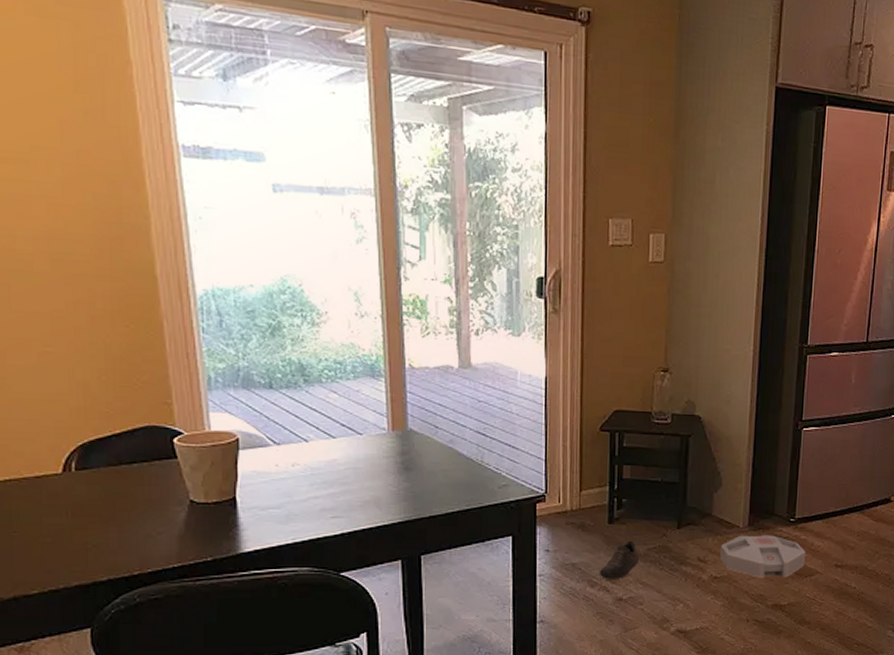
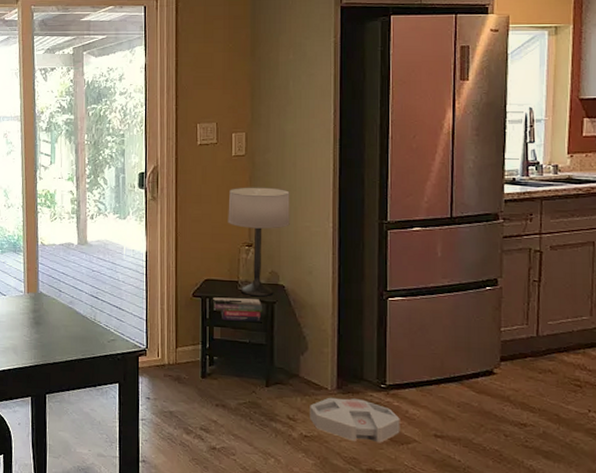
athletic shoe: present [599,540,639,580] -> none [193,394,230,430]
books: none [623,431,678,458] -> present [213,297,263,322]
table lamp: none [642,301,711,430] -> present [228,187,290,297]

